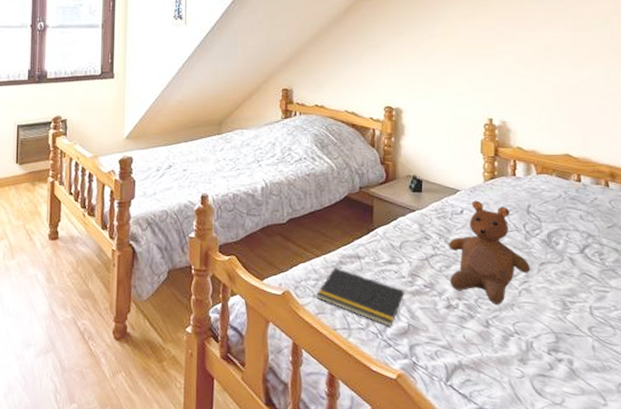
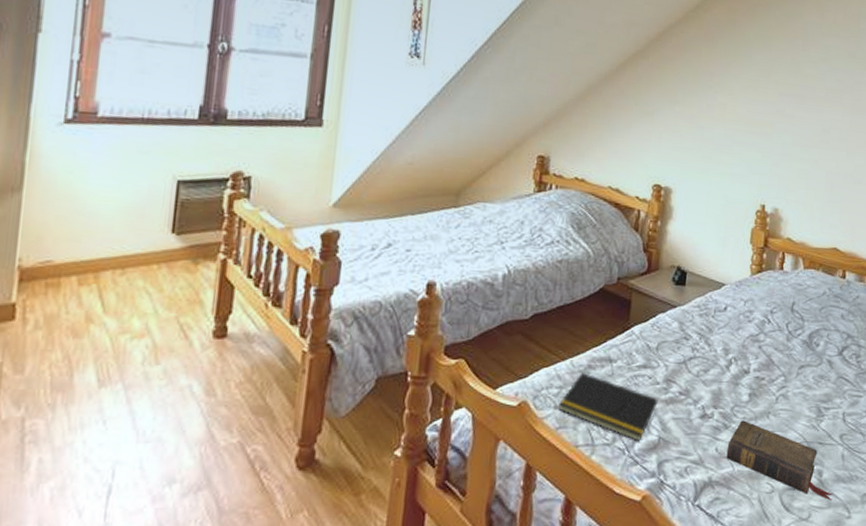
teddy bear: present [448,200,531,304] -> none [706,296,790,412]
book: none [474,311,586,388] -> present [726,420,833,500]

